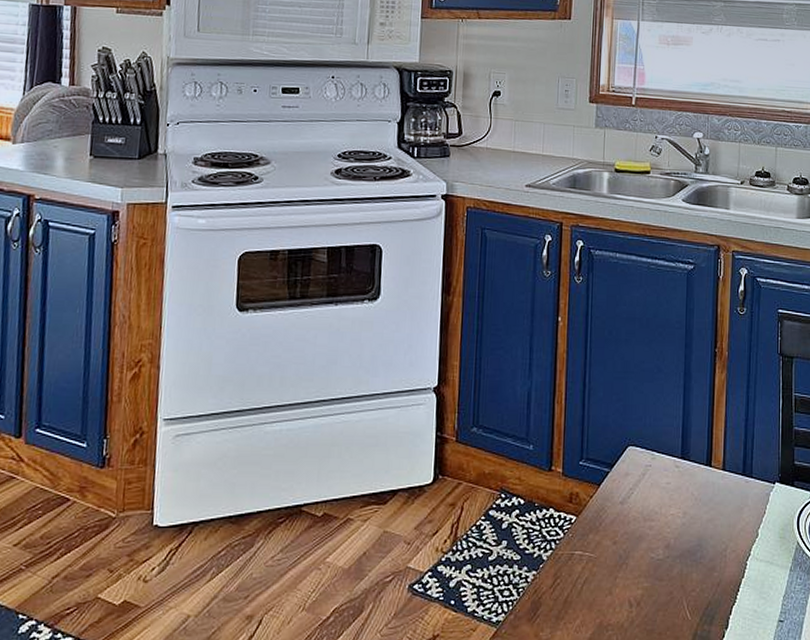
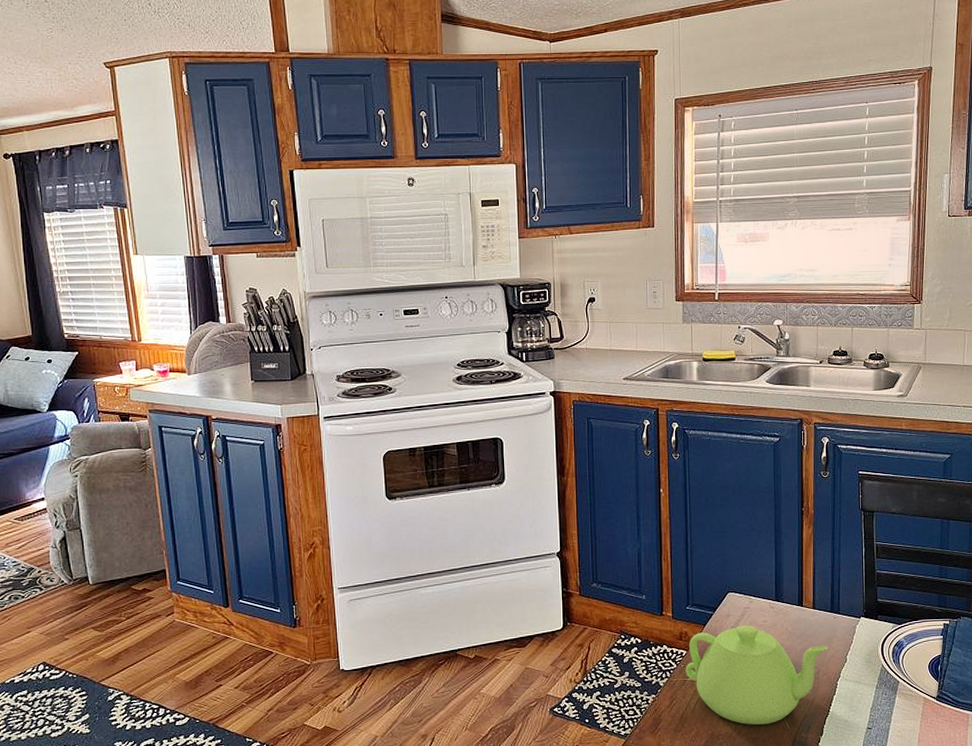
teapot: none [573,487,738,613] -> present [685,625,828,725]

